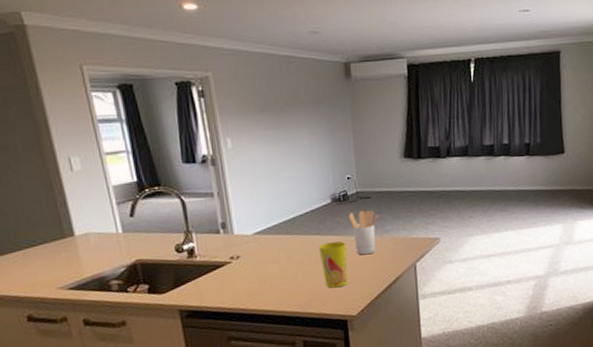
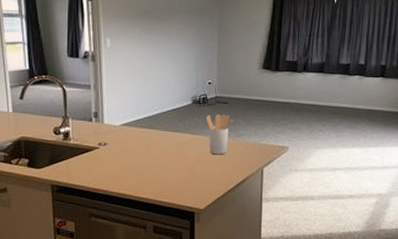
cup: present [318,241,348,288] -> none [176,140,201,182]

